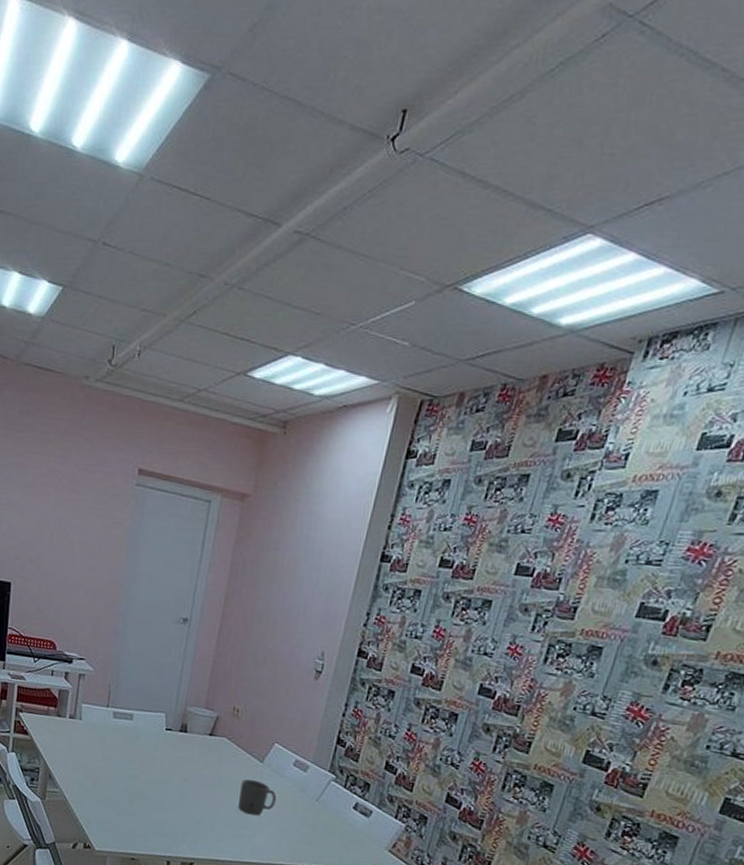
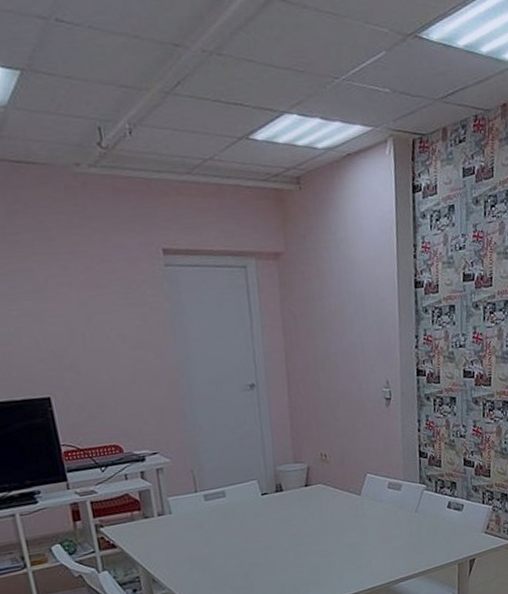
mug: present [237,779,276,816] -> none [346,512,381,546]

